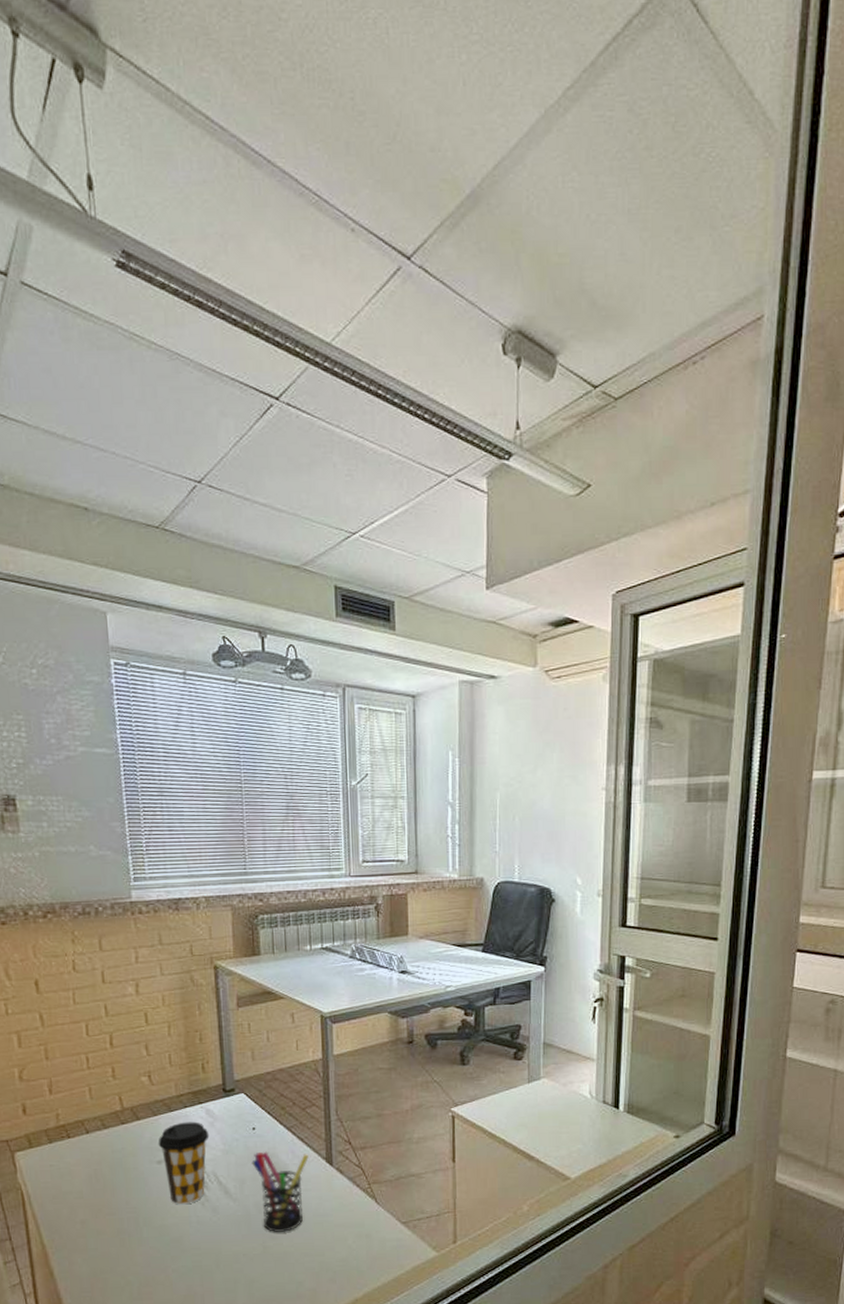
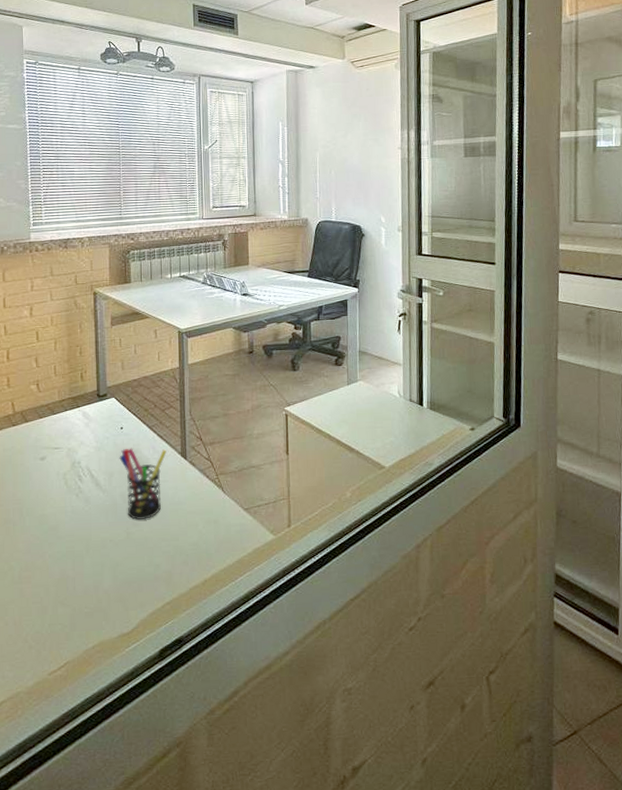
coffee cup: present [158,1121,210,1205] -> none [42,423,85,496]

